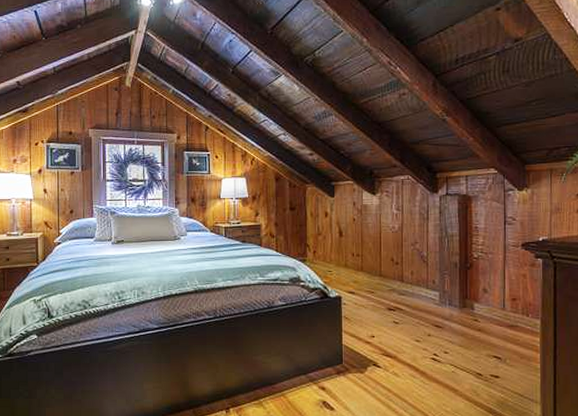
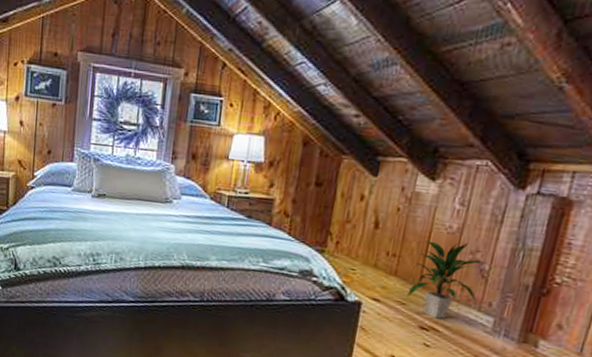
indoor plant: none [374,237,425,300] -> present [407,240,487,319]

